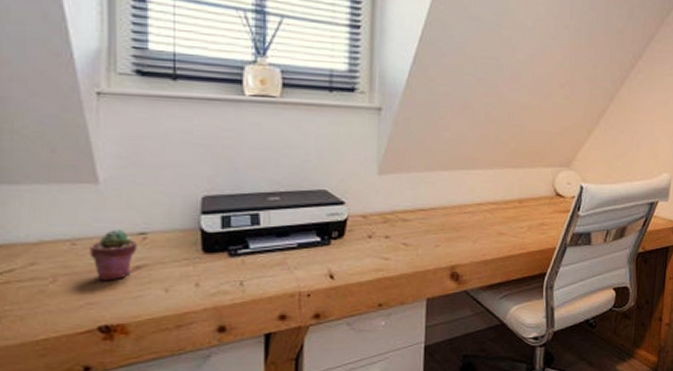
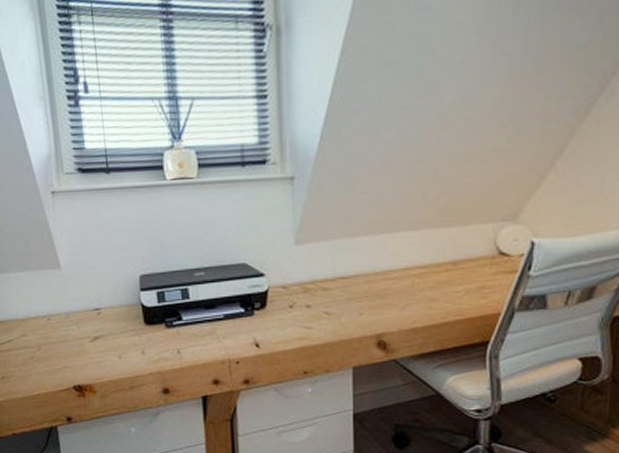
potted succulent: present [89,230,137,281] -> none [60,307,95,349]

